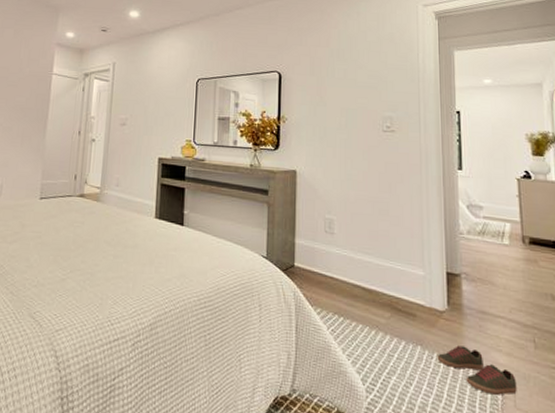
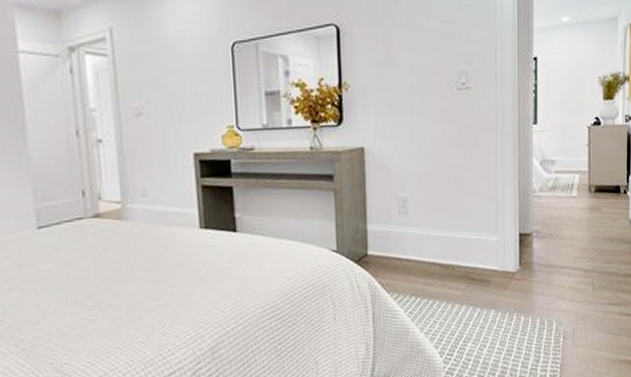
shoe: present [437,345,517,395] -> none [509,301,576,339]

